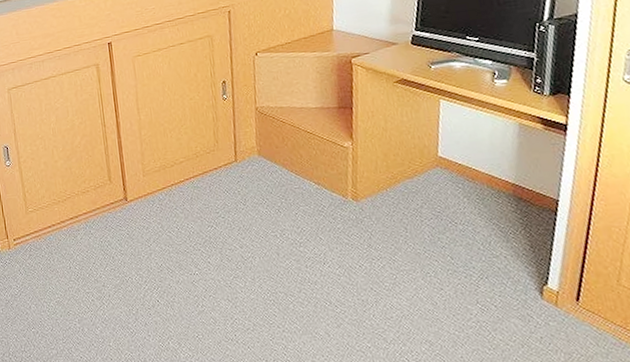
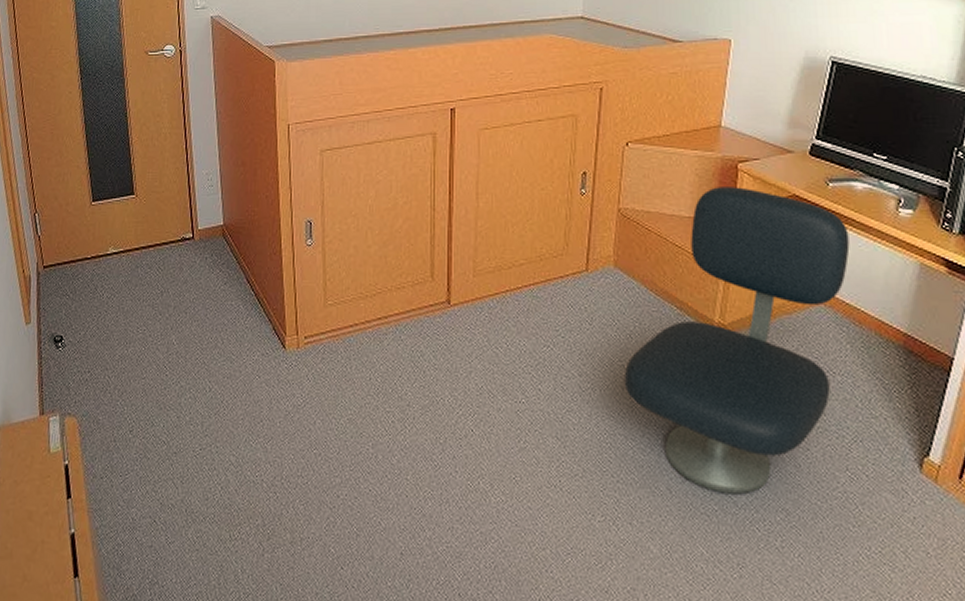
office chair: none [278,78,457,333] -> present [624,187,850,495]

